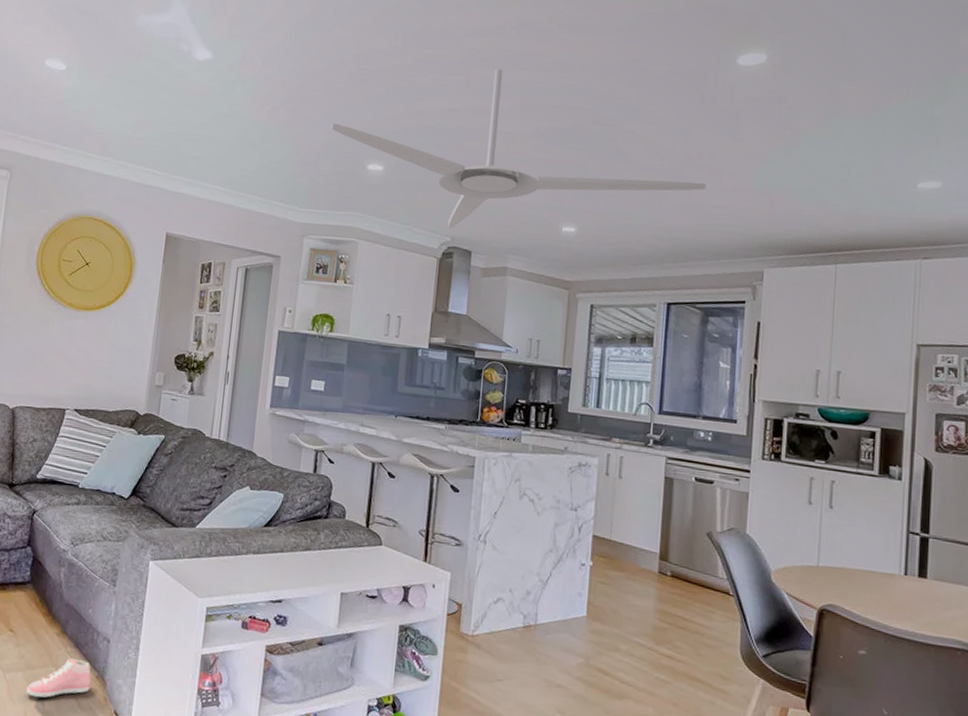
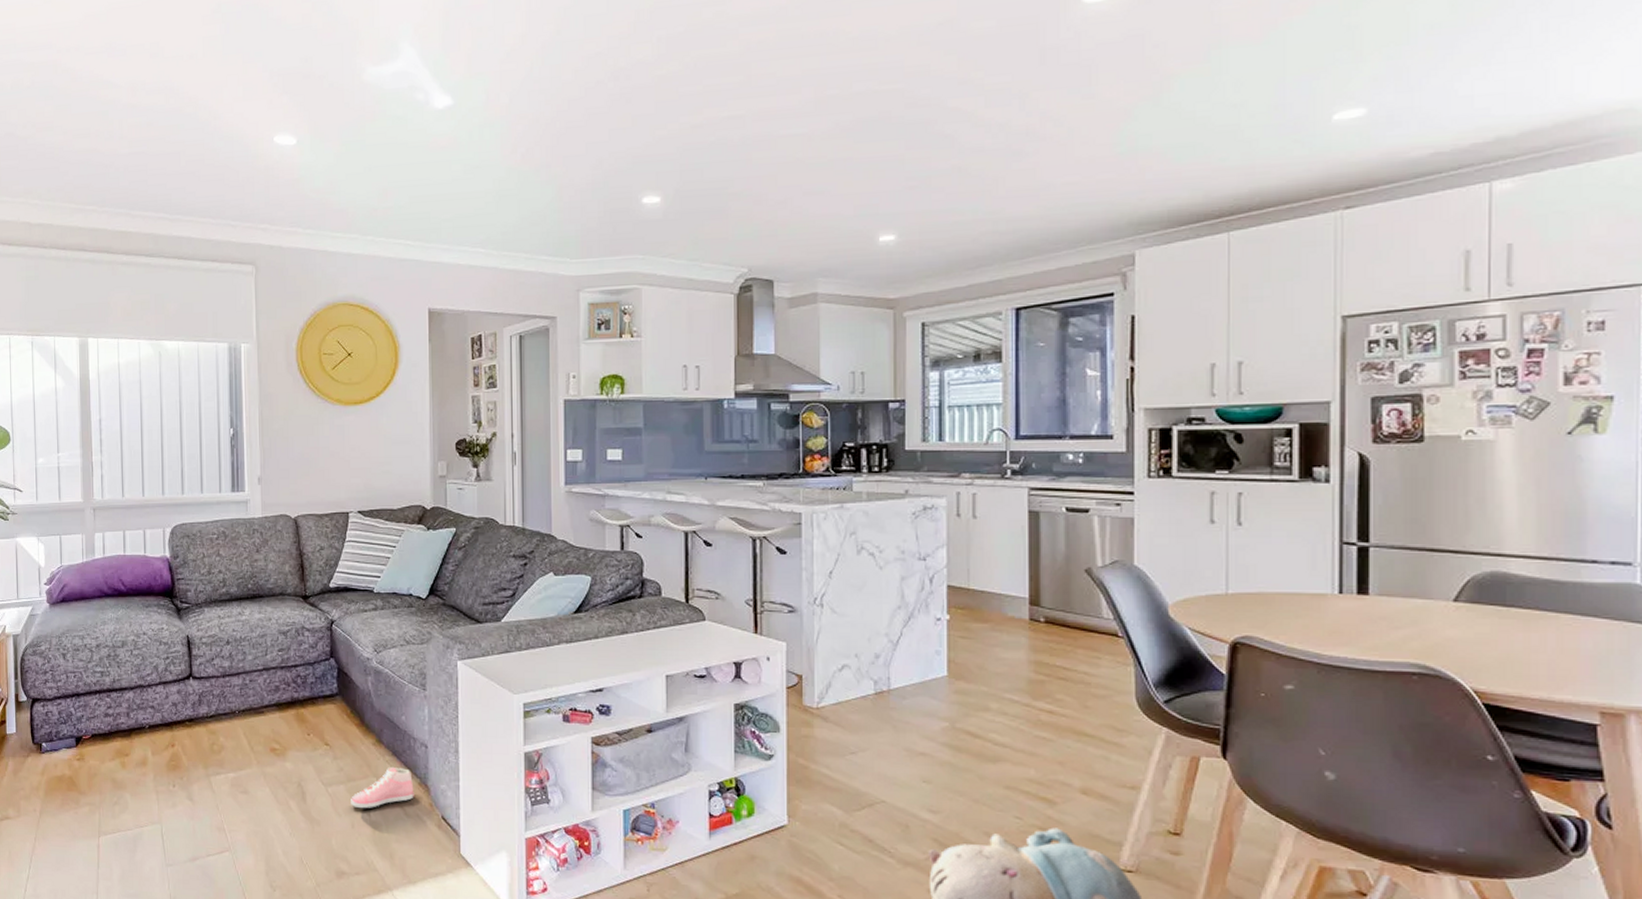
ceiling fan: present [331,69,706,229] -> none [596,59,1053,258]

